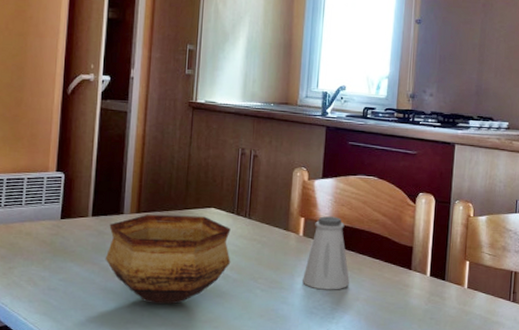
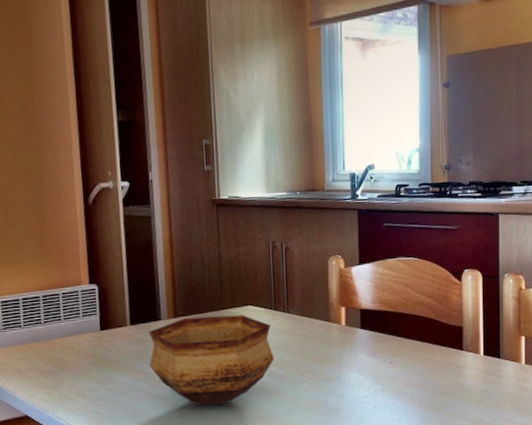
saltshaker: present [303,216,349,290] -> none [350,303,399,378]

